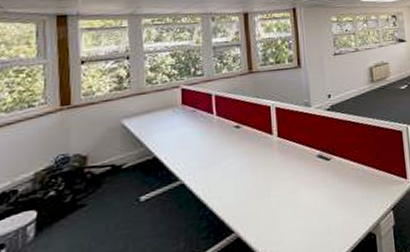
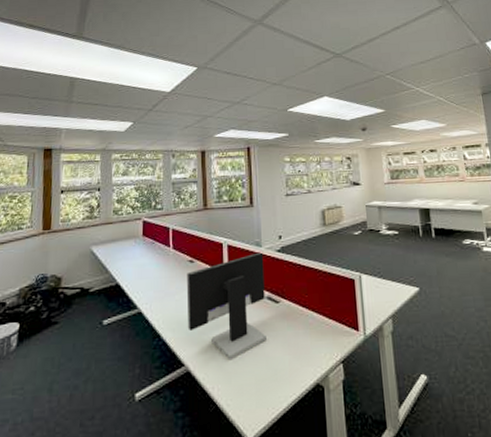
computer monitor: none [233,112,320,221] -> present [186,252,268,361]

